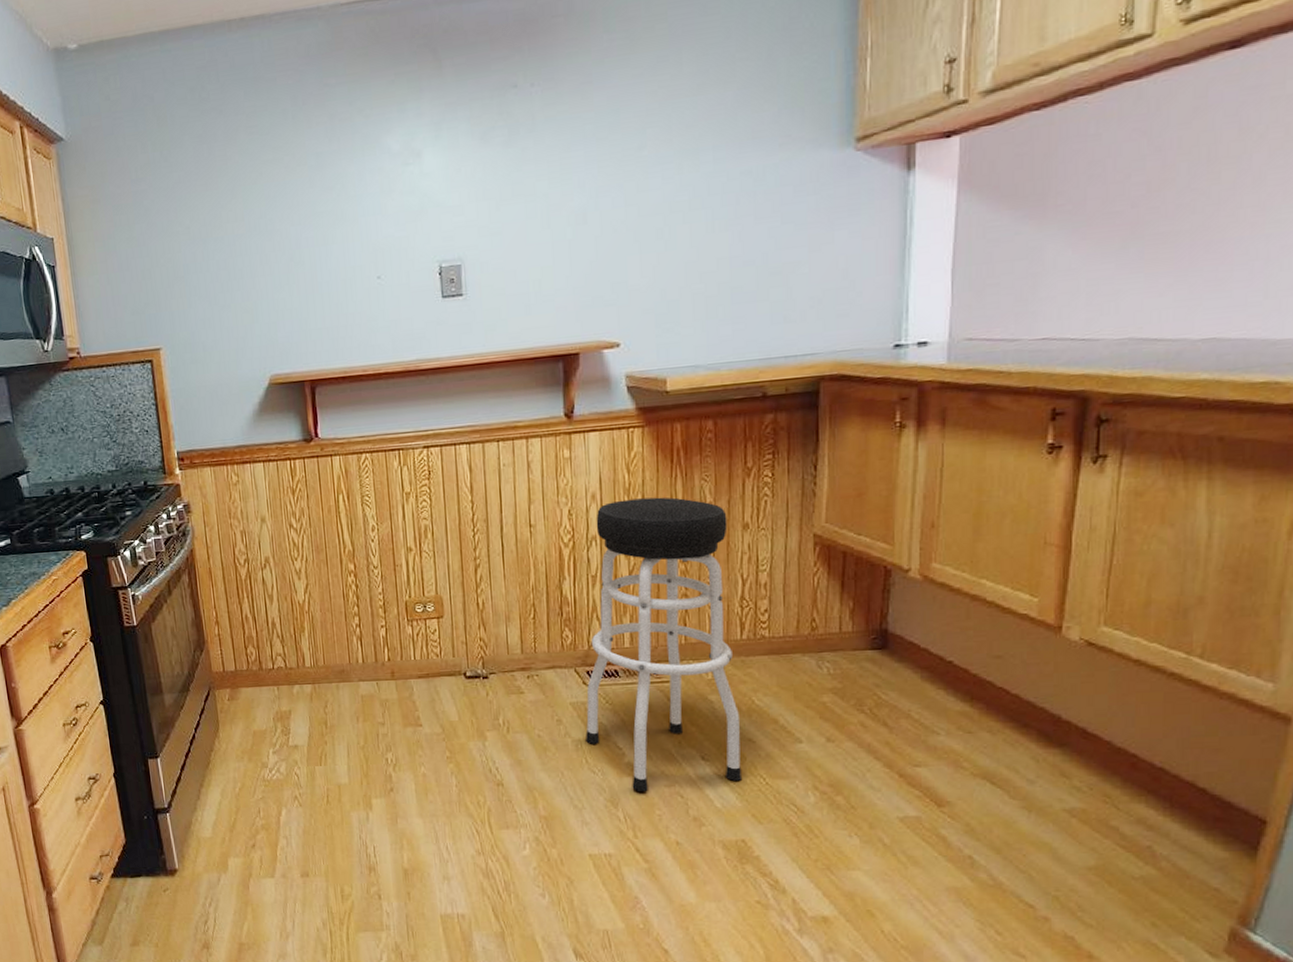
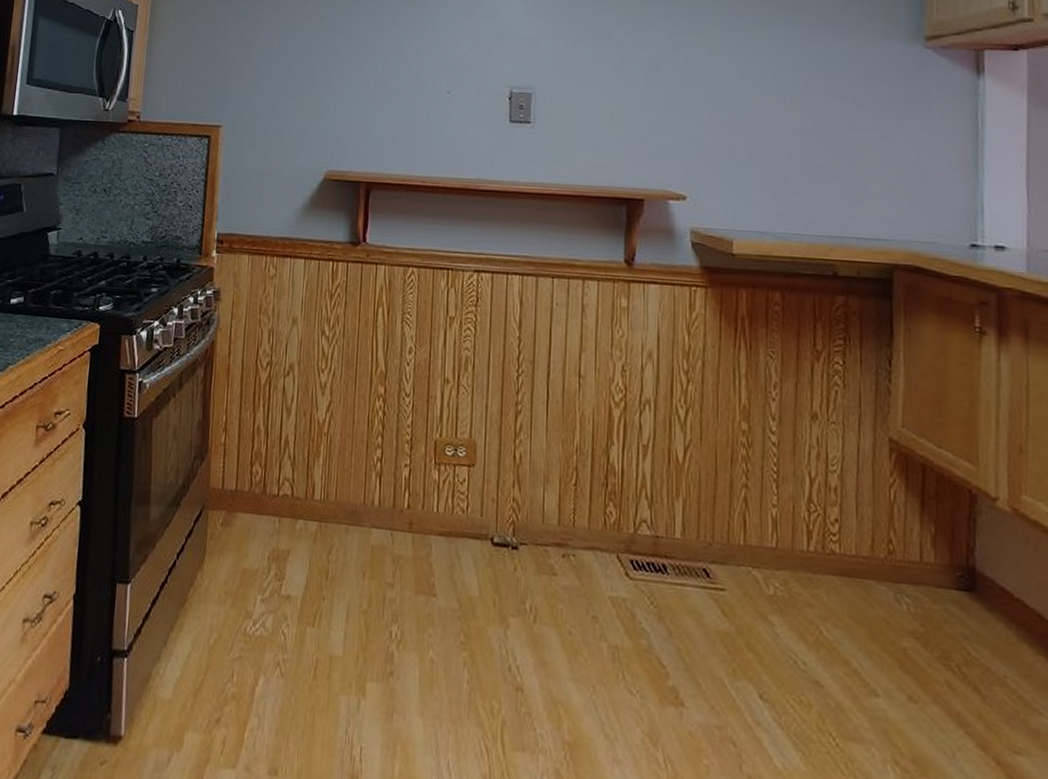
bar stool: present [585,497,743,791] -> none [624,363,808,735]

